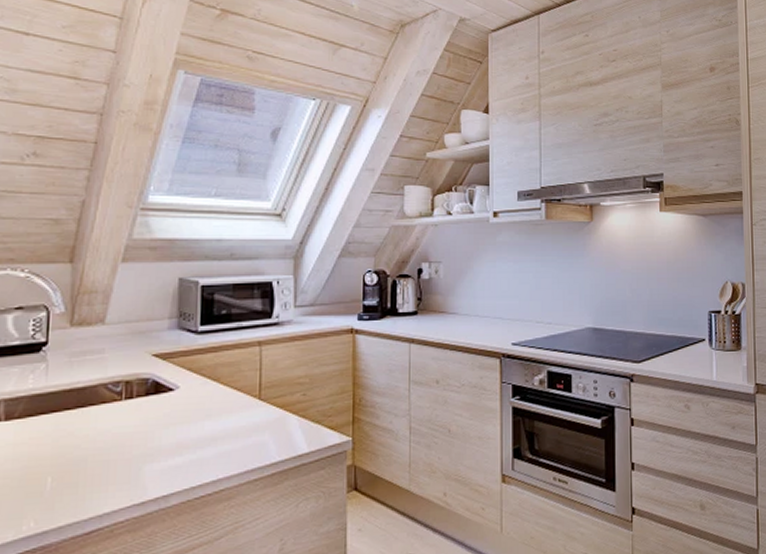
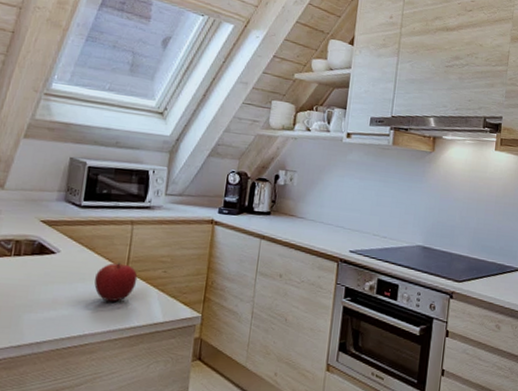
fruit: none [222,390,273,438] -> present [94,262,138,302]

